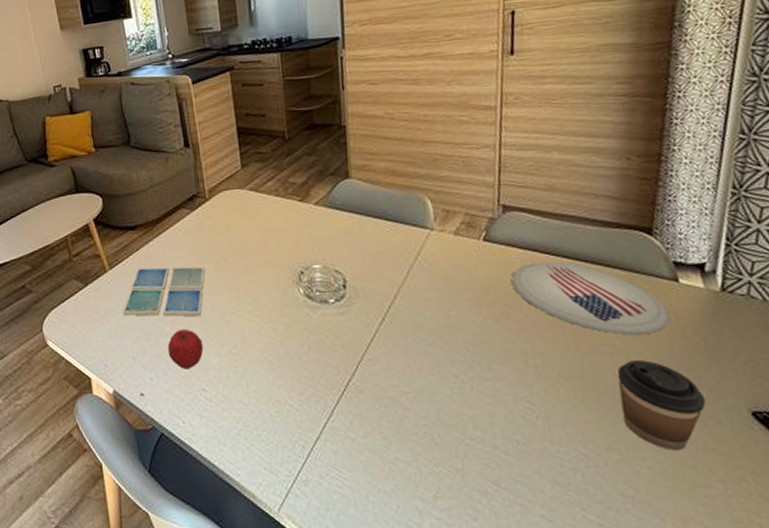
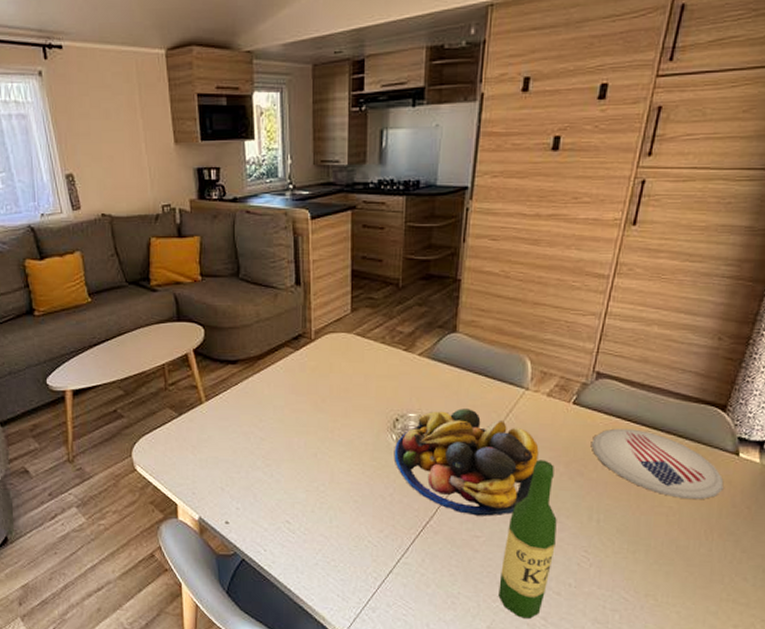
drink coaster: present [123,266,205,317] -> none [216,403,302,454]
apple: present [167,329,204,369] -> none [257,464,292,502]
fruit bowl: none [303,255,457,370] -> present [394,408,539,516]
wine bottle: none [437,303,494,484] -> present [498,460,557,619]
coffee cup: present [617,360,706,450] -> none [664,522,738,599]

